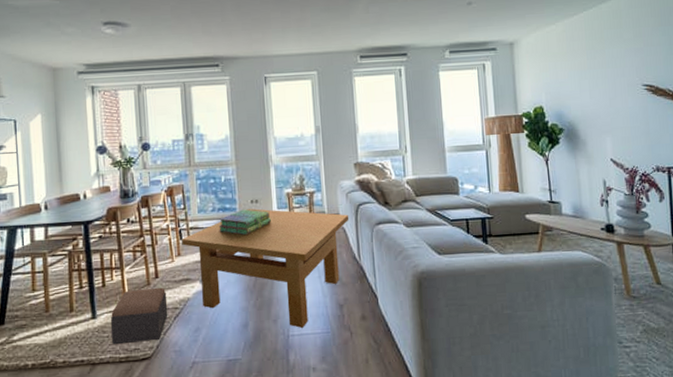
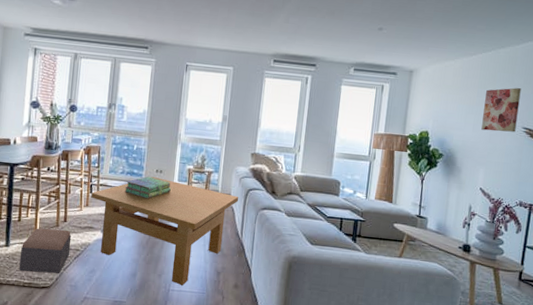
wall art: none [596,43,636,95] -> present [481,88,521,132]

